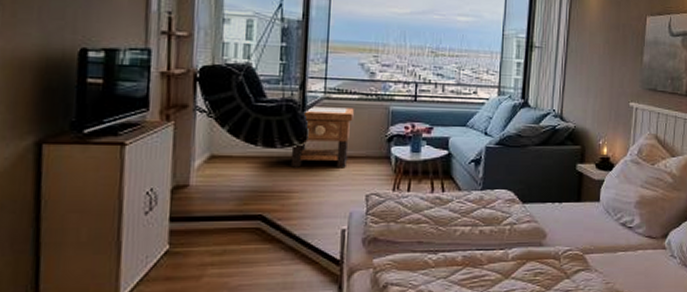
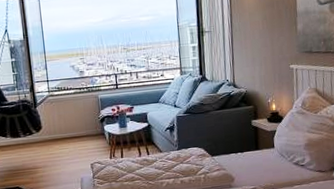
side table: present [290,107,354,168] -> none [31,100,74,150]

